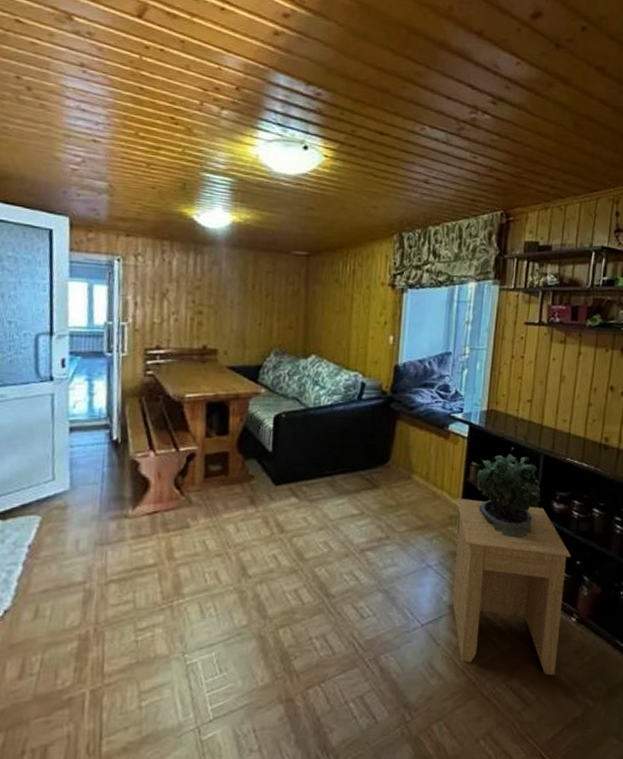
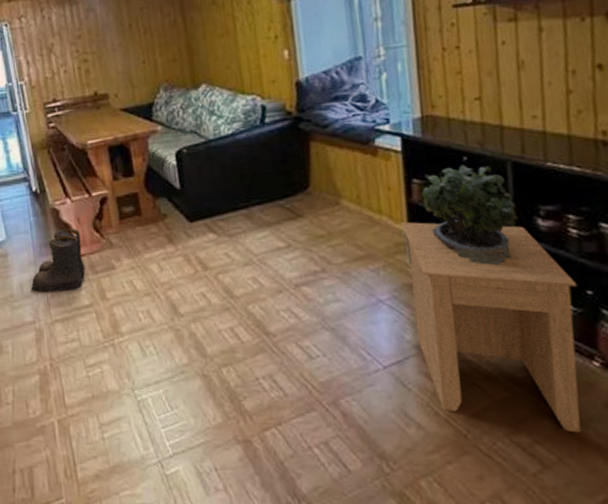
boots: none [88,482,158,550] -> present [30,227,86,293]

